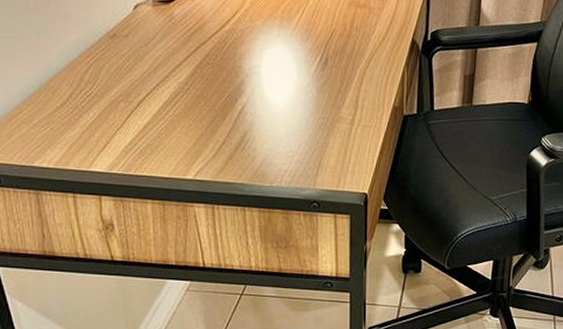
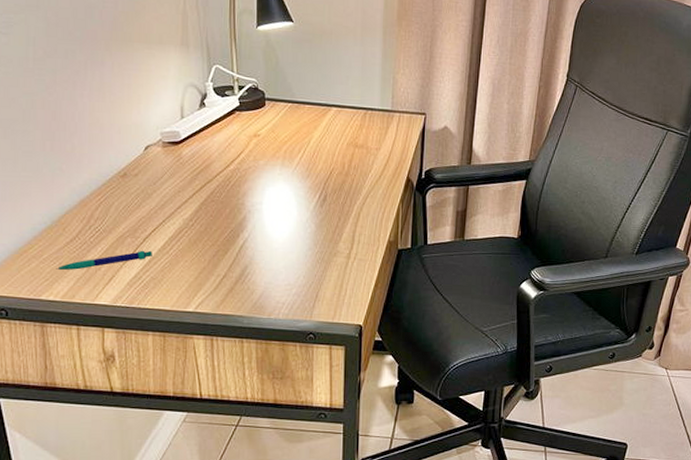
pen: none [47,115,147,137] -> present [56,250,152,271]

